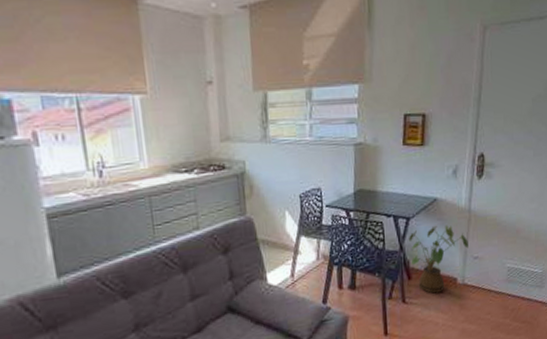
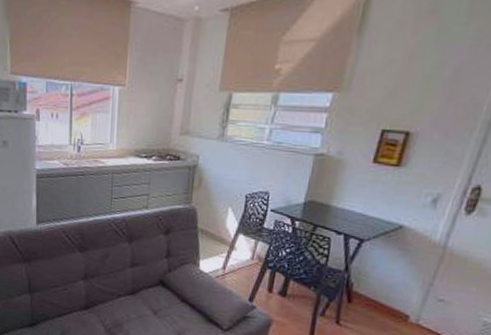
house plant: present [409,225,468,294] -> none [355,254,435,325]

